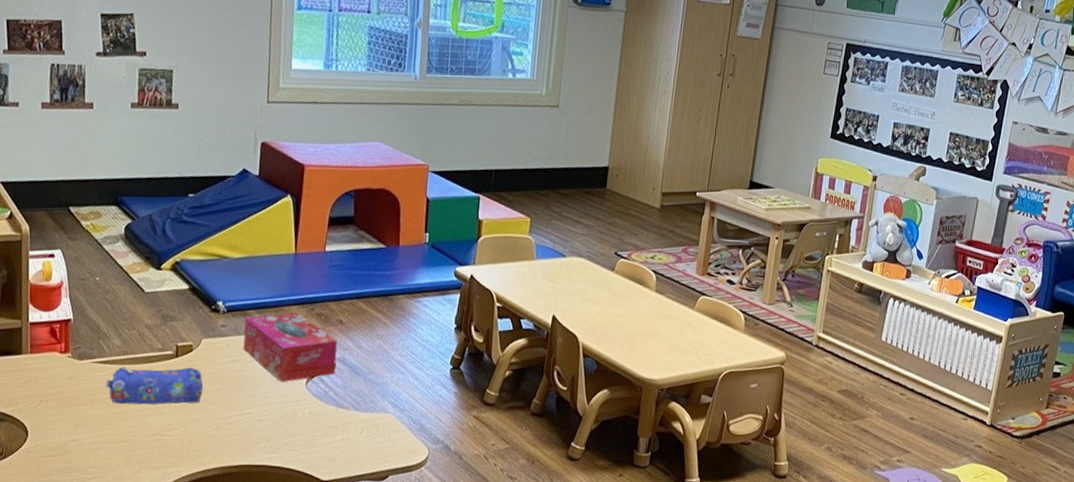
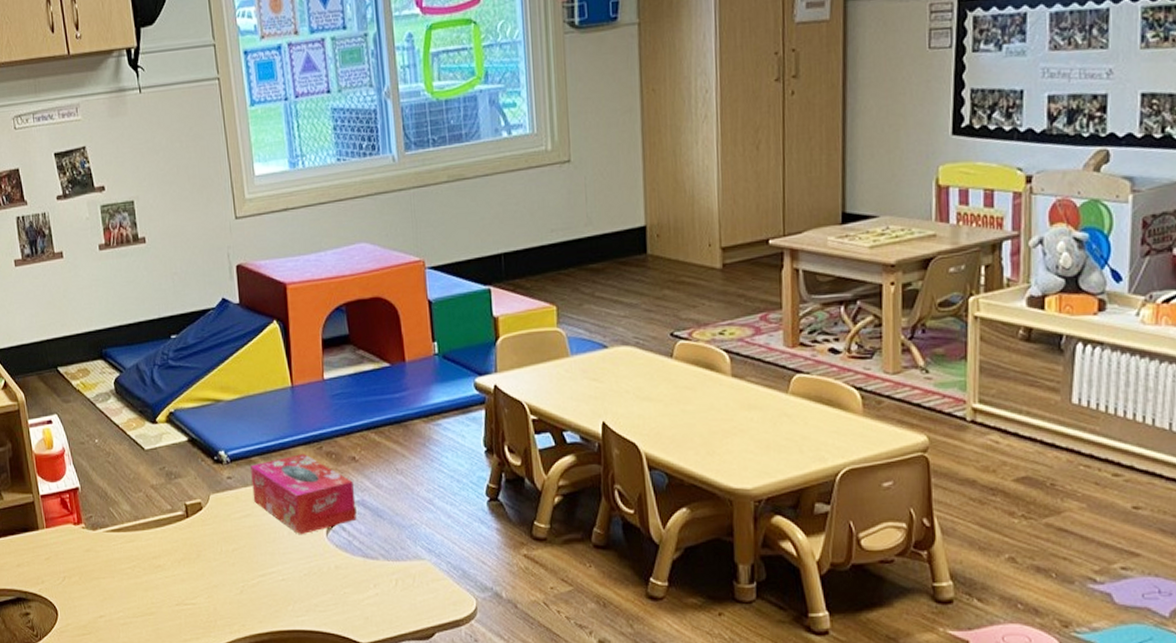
pencil case: present [105,367,204,405] -> none [122,528,220,574]

